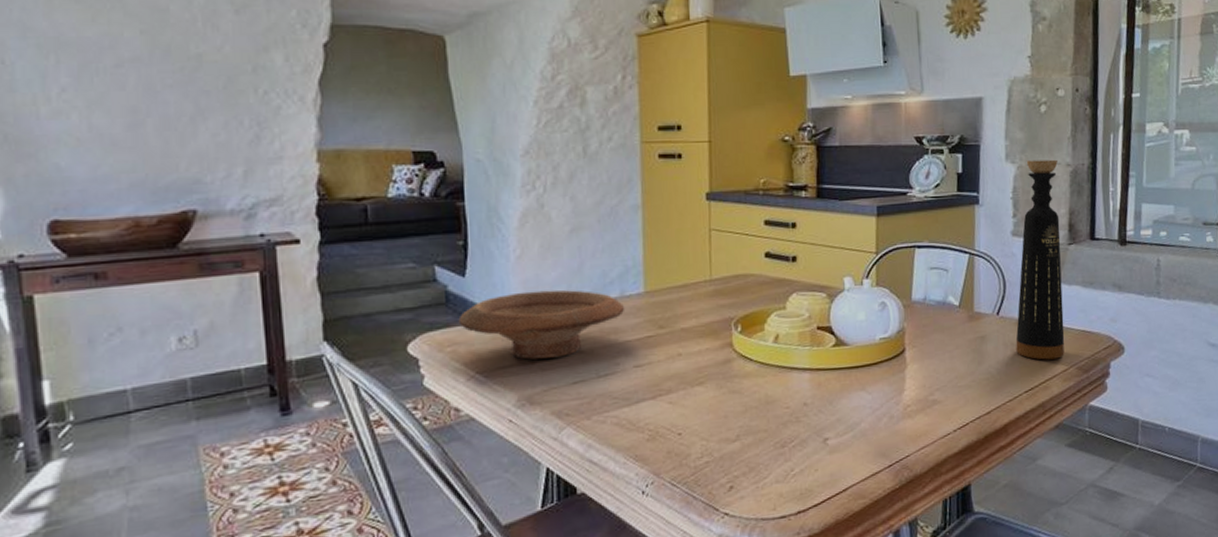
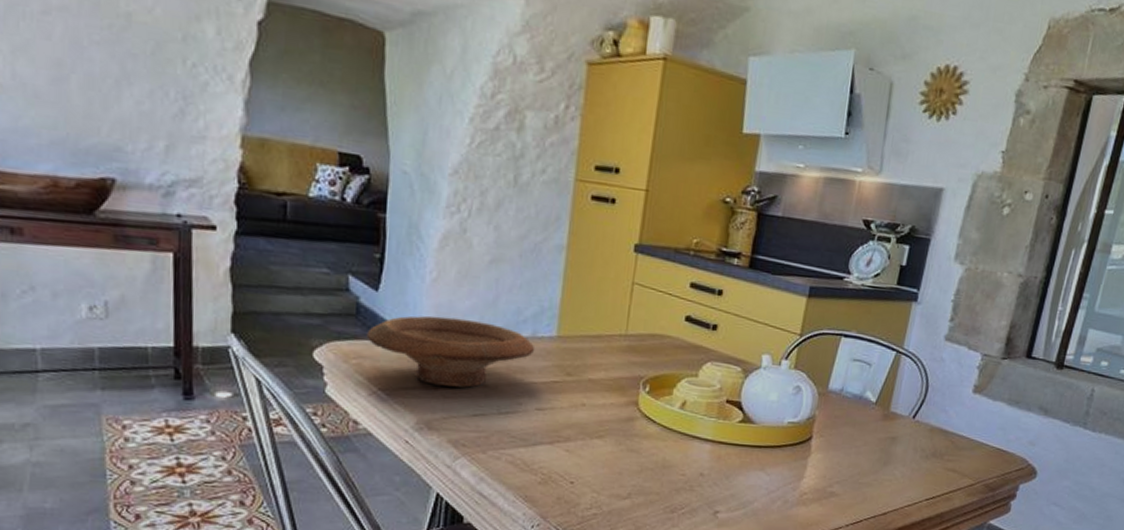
bottle: present [1015,159,1065,360] -> none [925,263,1010,473]

